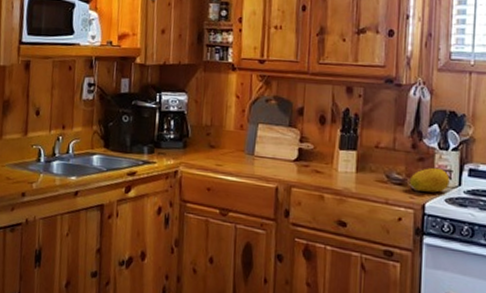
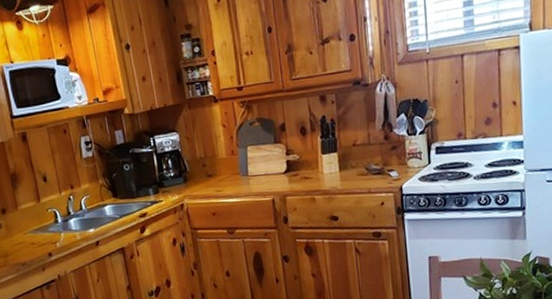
fruit: present [409,167,450,193] -> none [386,152,421,176]

